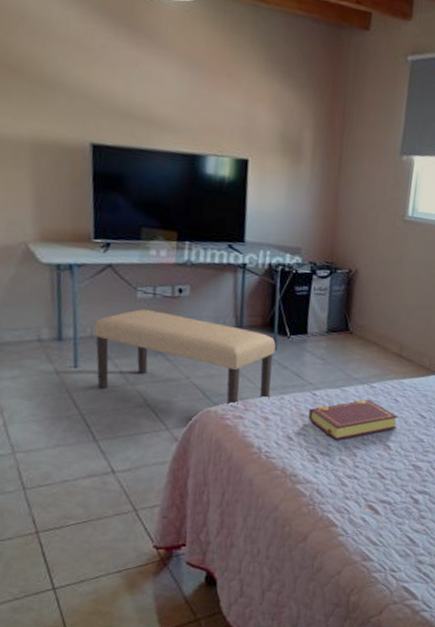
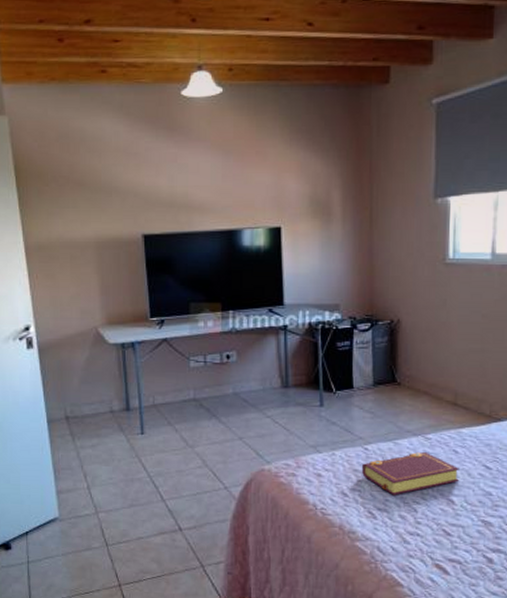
bench: present [93,309,276,407] -> none [155,377,322,464]

